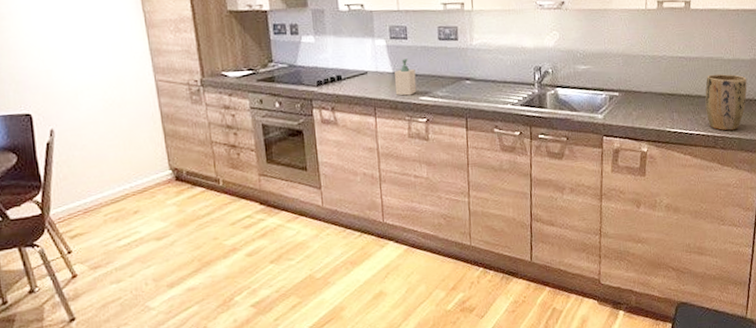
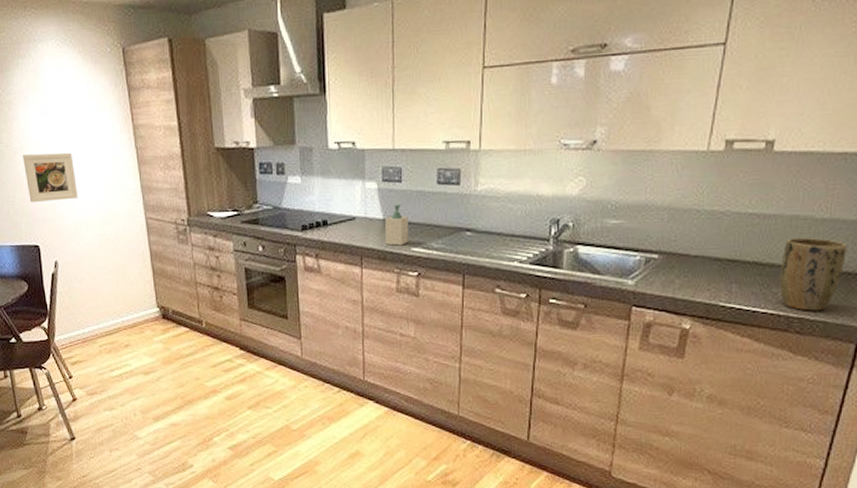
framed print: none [12,17,78,70] -> present [23,152,78,203]

